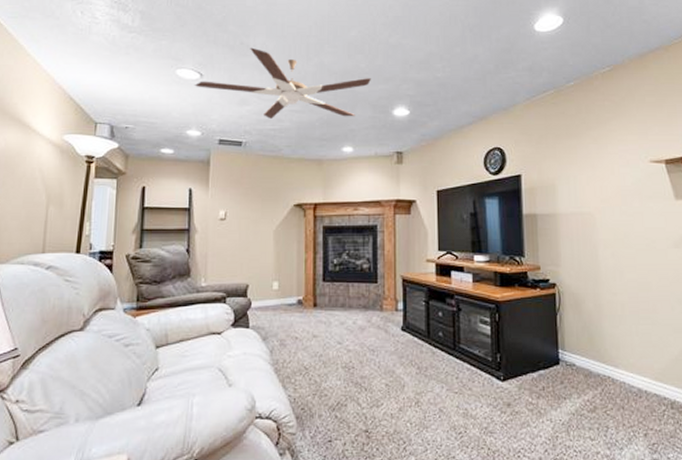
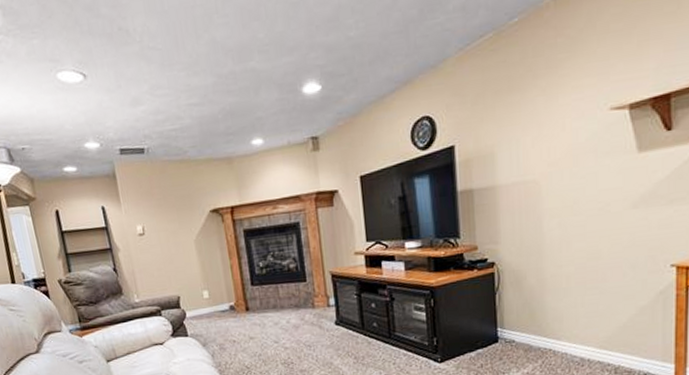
ceiling fan: present [194,47,371,118] -> none [79,32,273,118]

